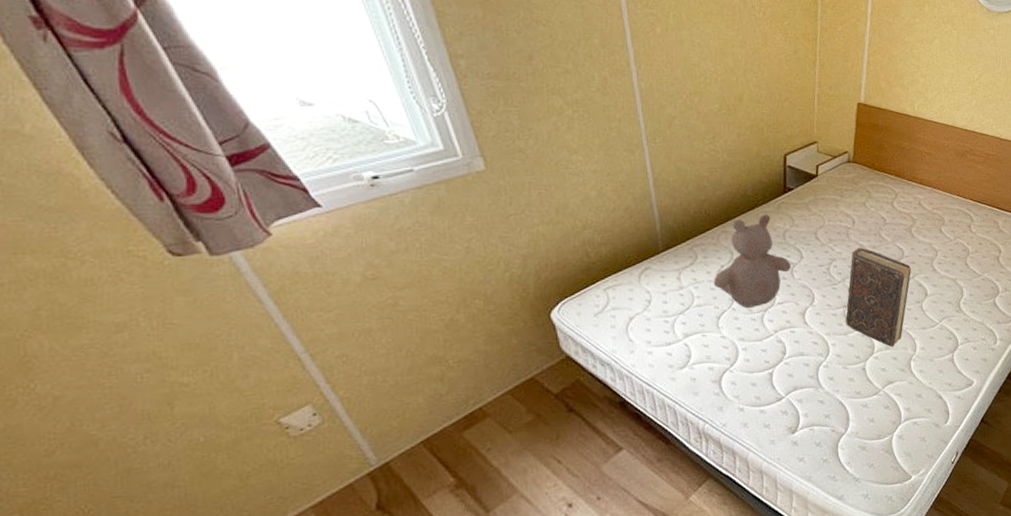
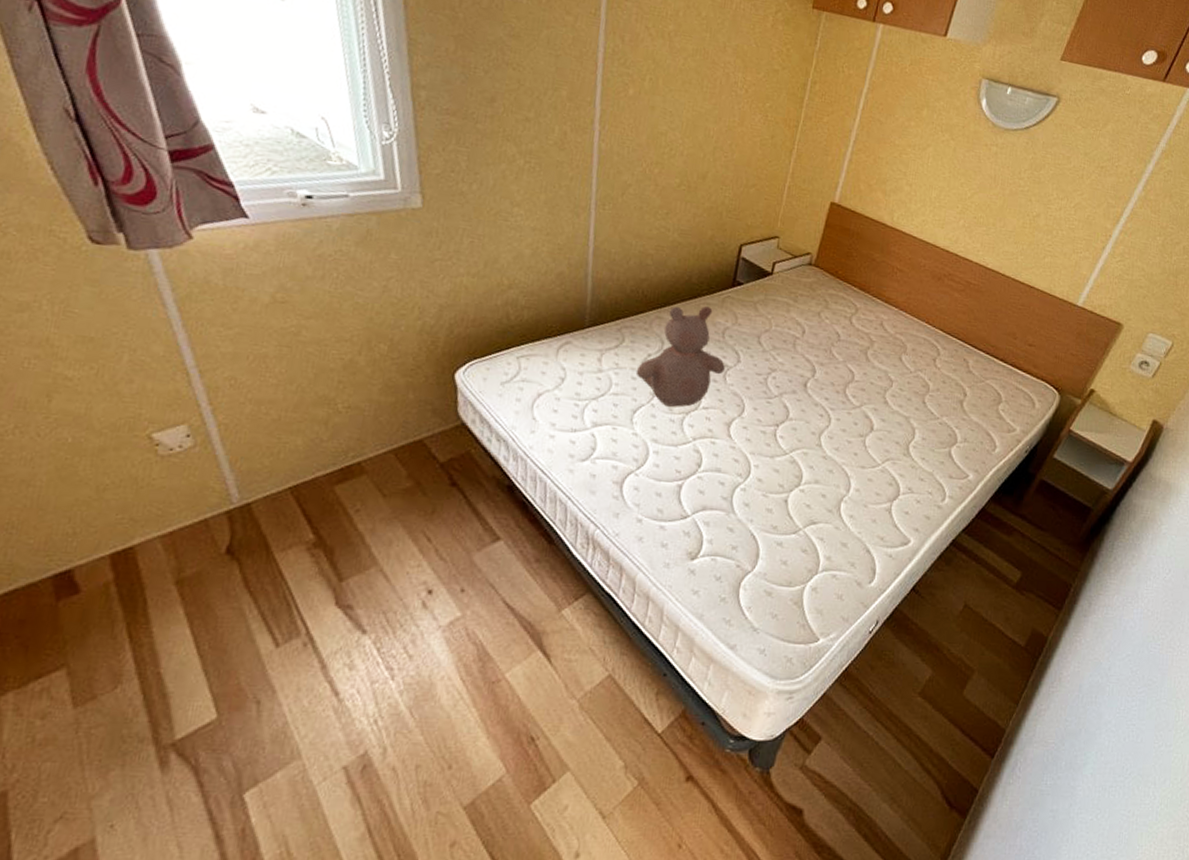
book: present [846,247,911,347] -> none [775,361,860,481]

